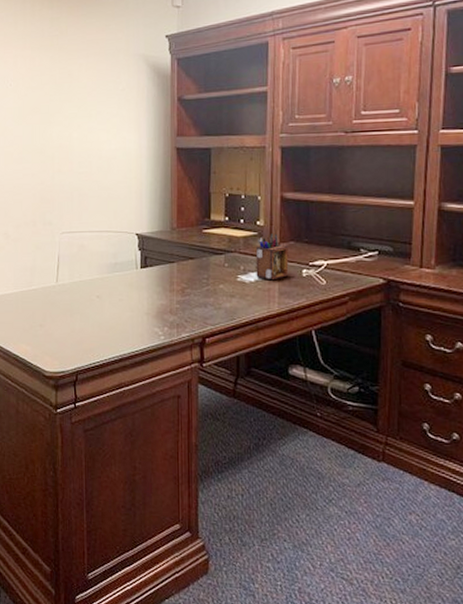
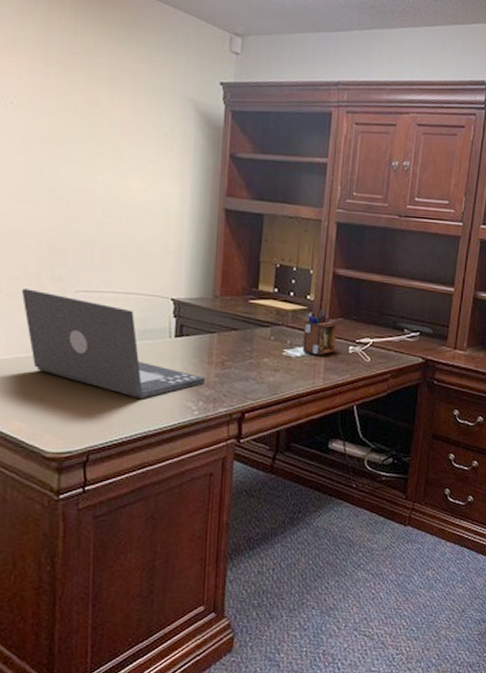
laptop: none [23,234,168,325] -> present [21,289,205,399]

